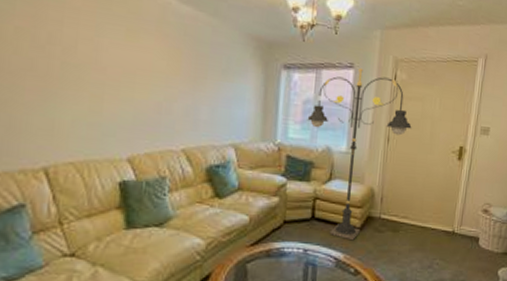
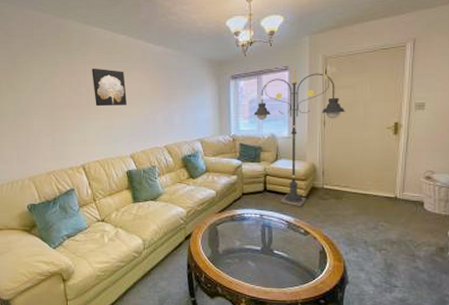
wall art: none [73,18,130,84] -> present [92,68,127,107]

